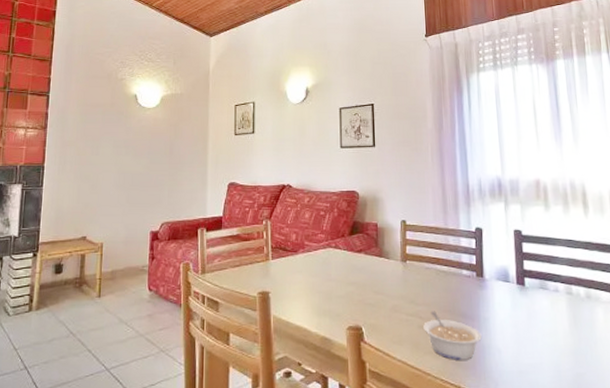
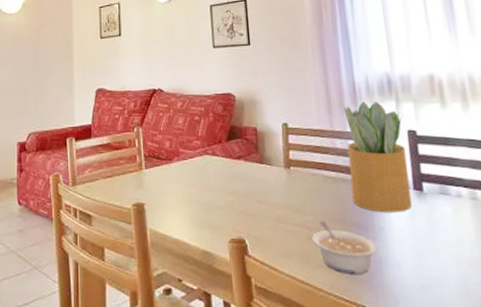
potted plant: none [458,202,515,305] -> present [343,101,412,213]

